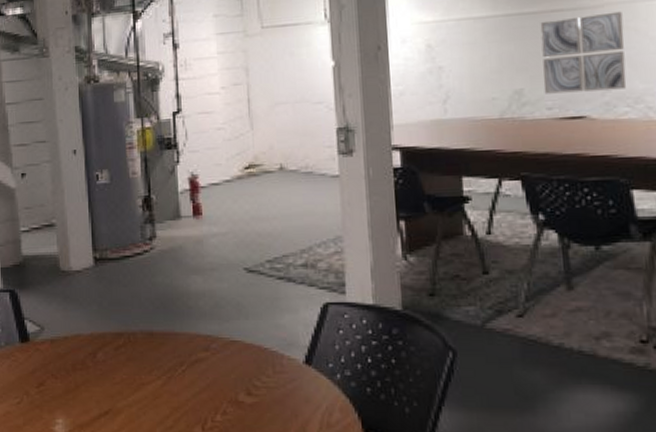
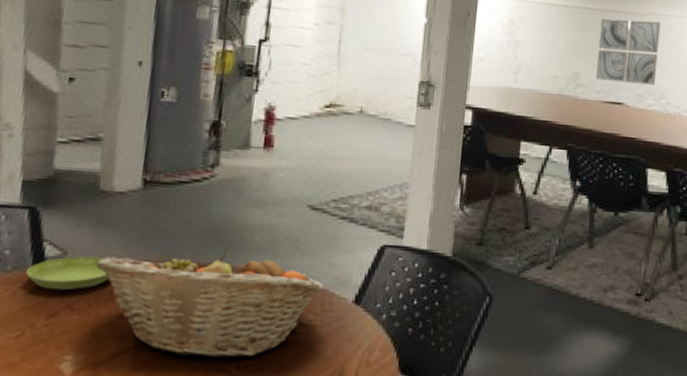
saucer: none [15,331,81,362] -> present [25,256,110,291]
fruit basket: none [68,316,273,420] -> present [96,248,325,358]

